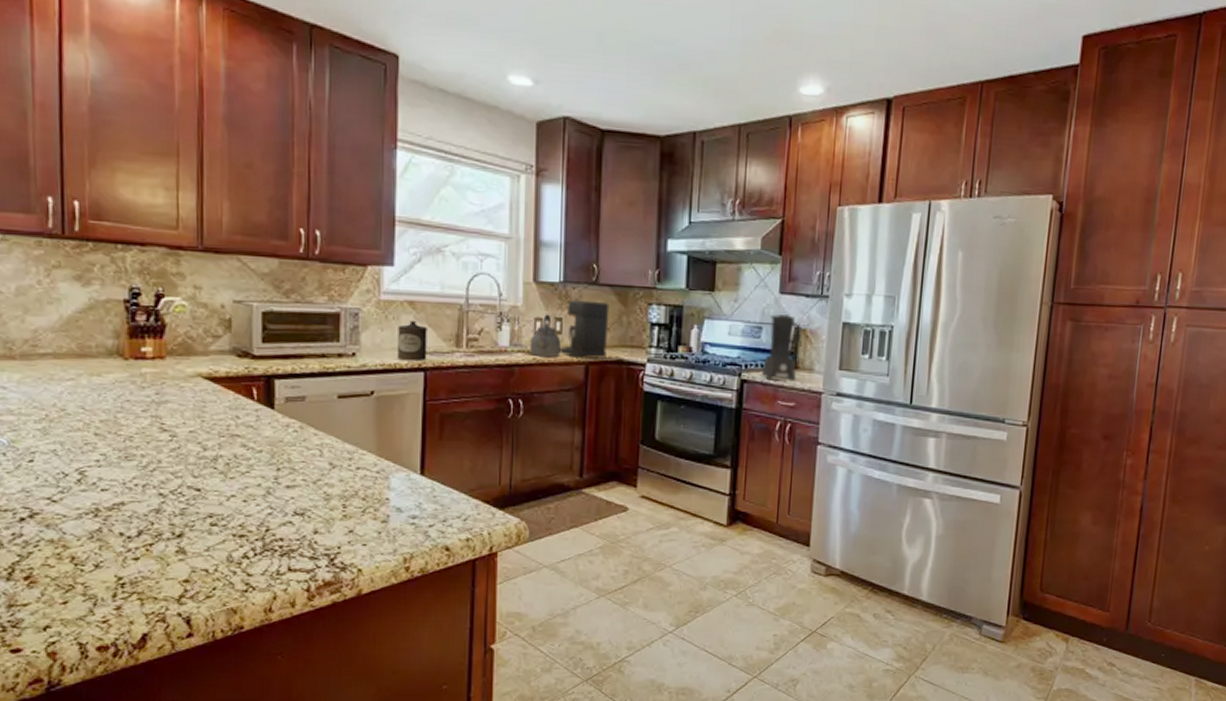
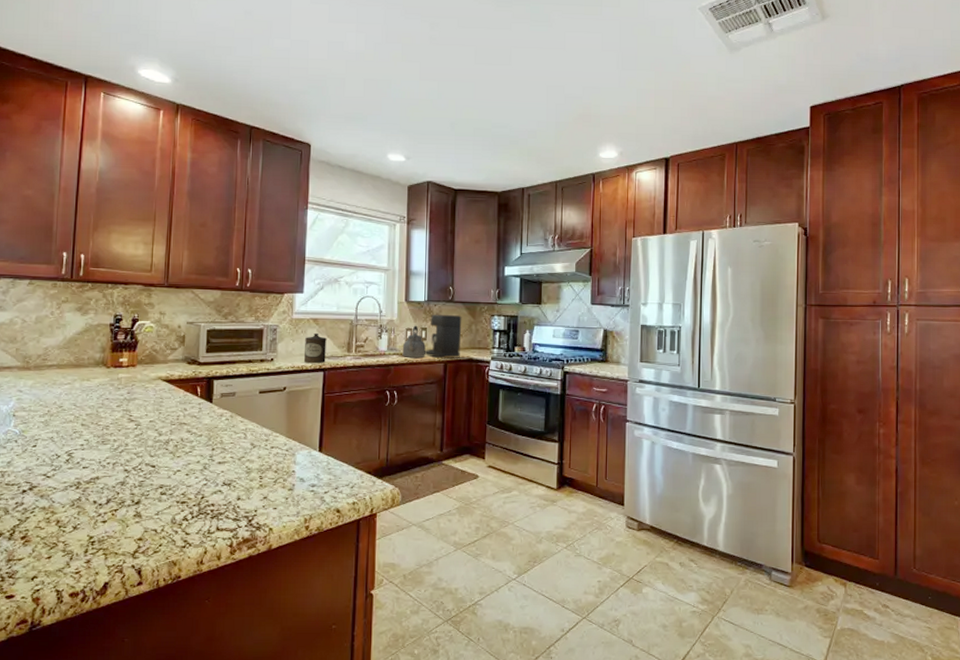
blender: present [761,314,802,382] -> none [579,320,609,372]

